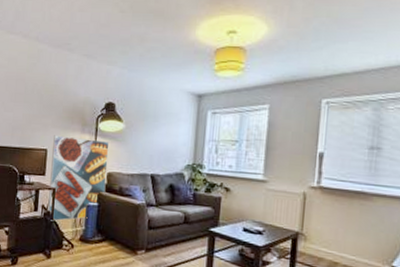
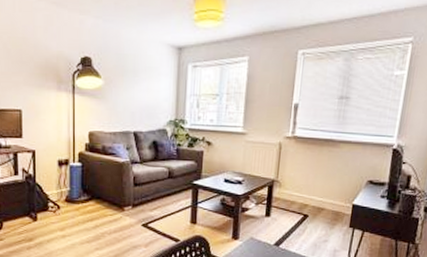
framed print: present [48,135,110,221] -> none [27,94,89,184]

